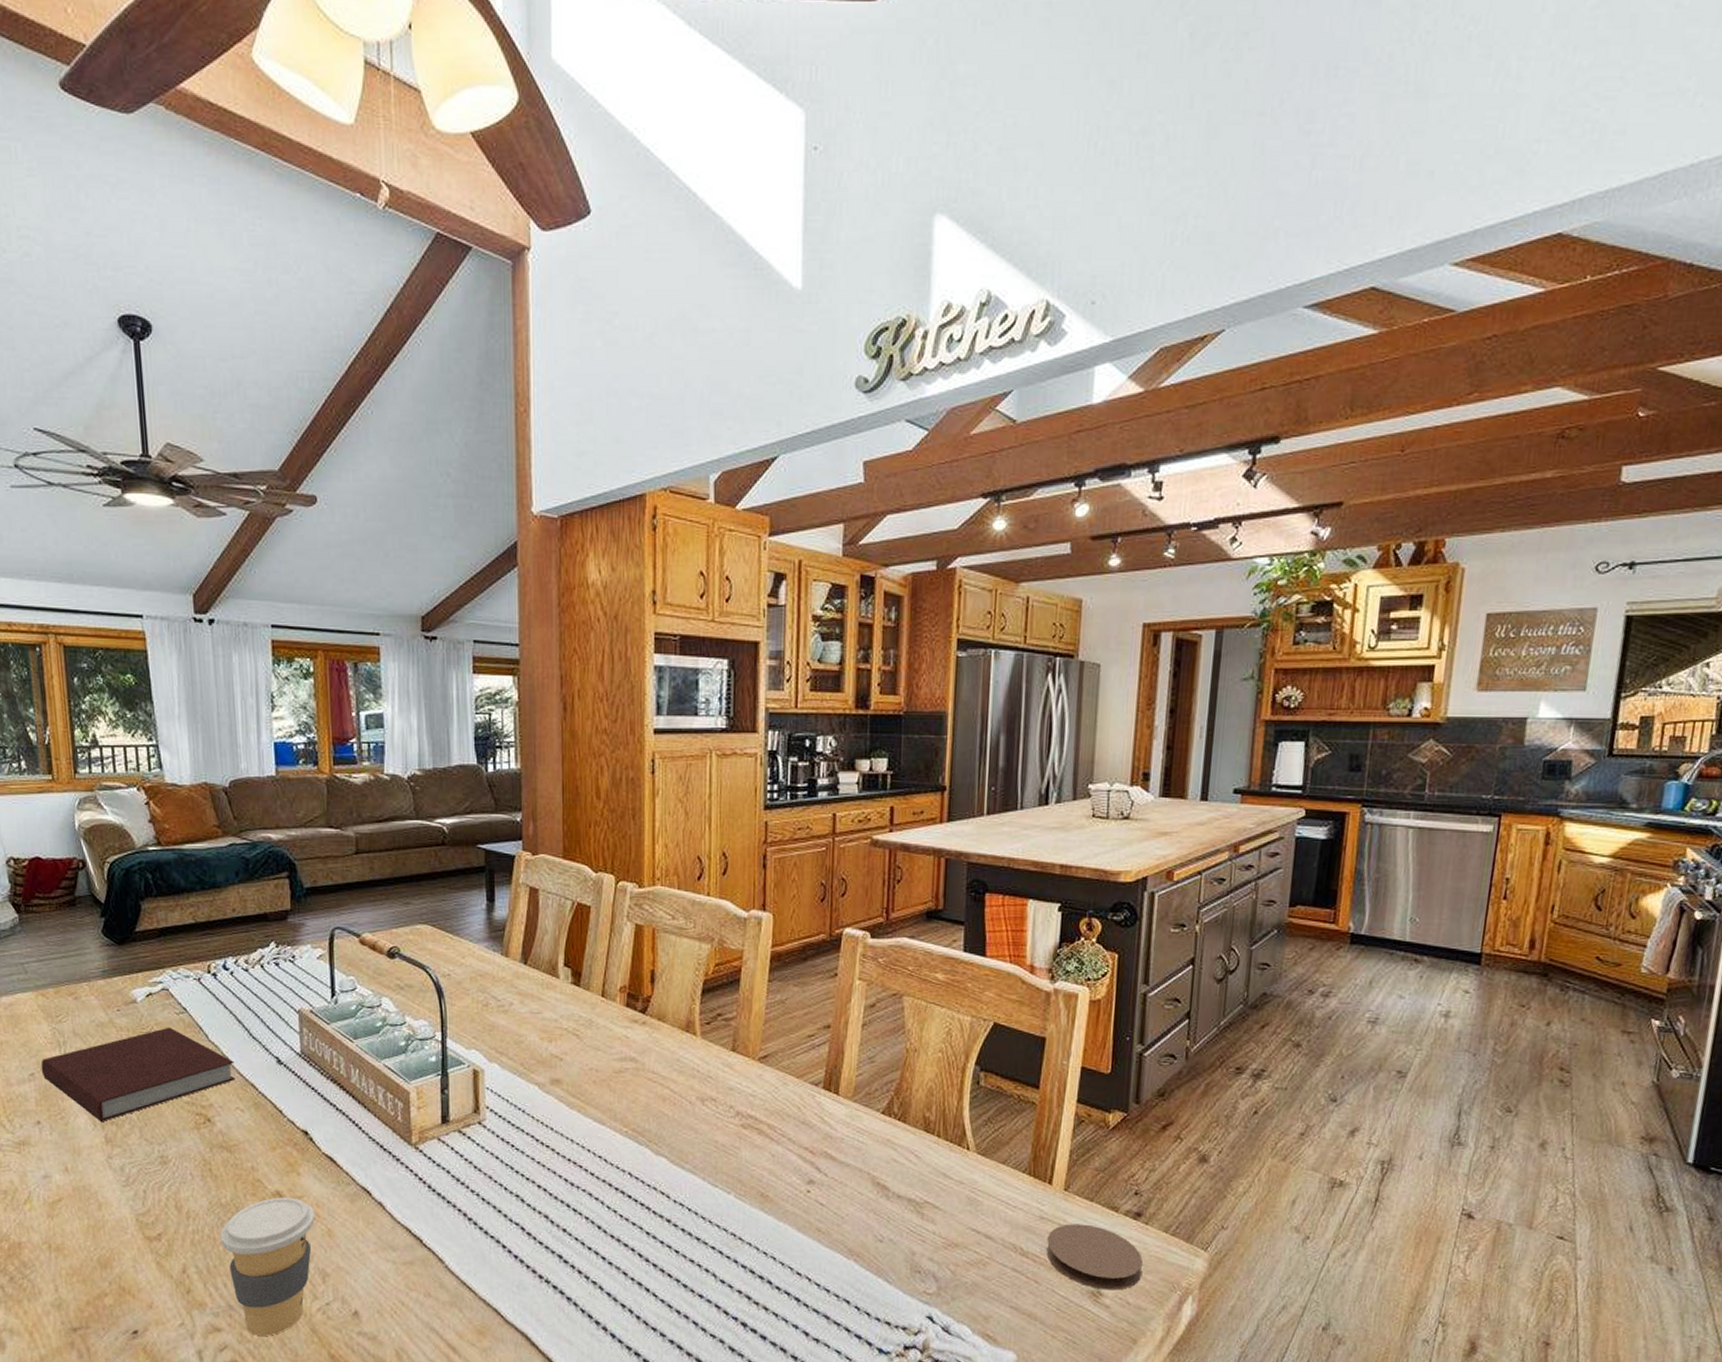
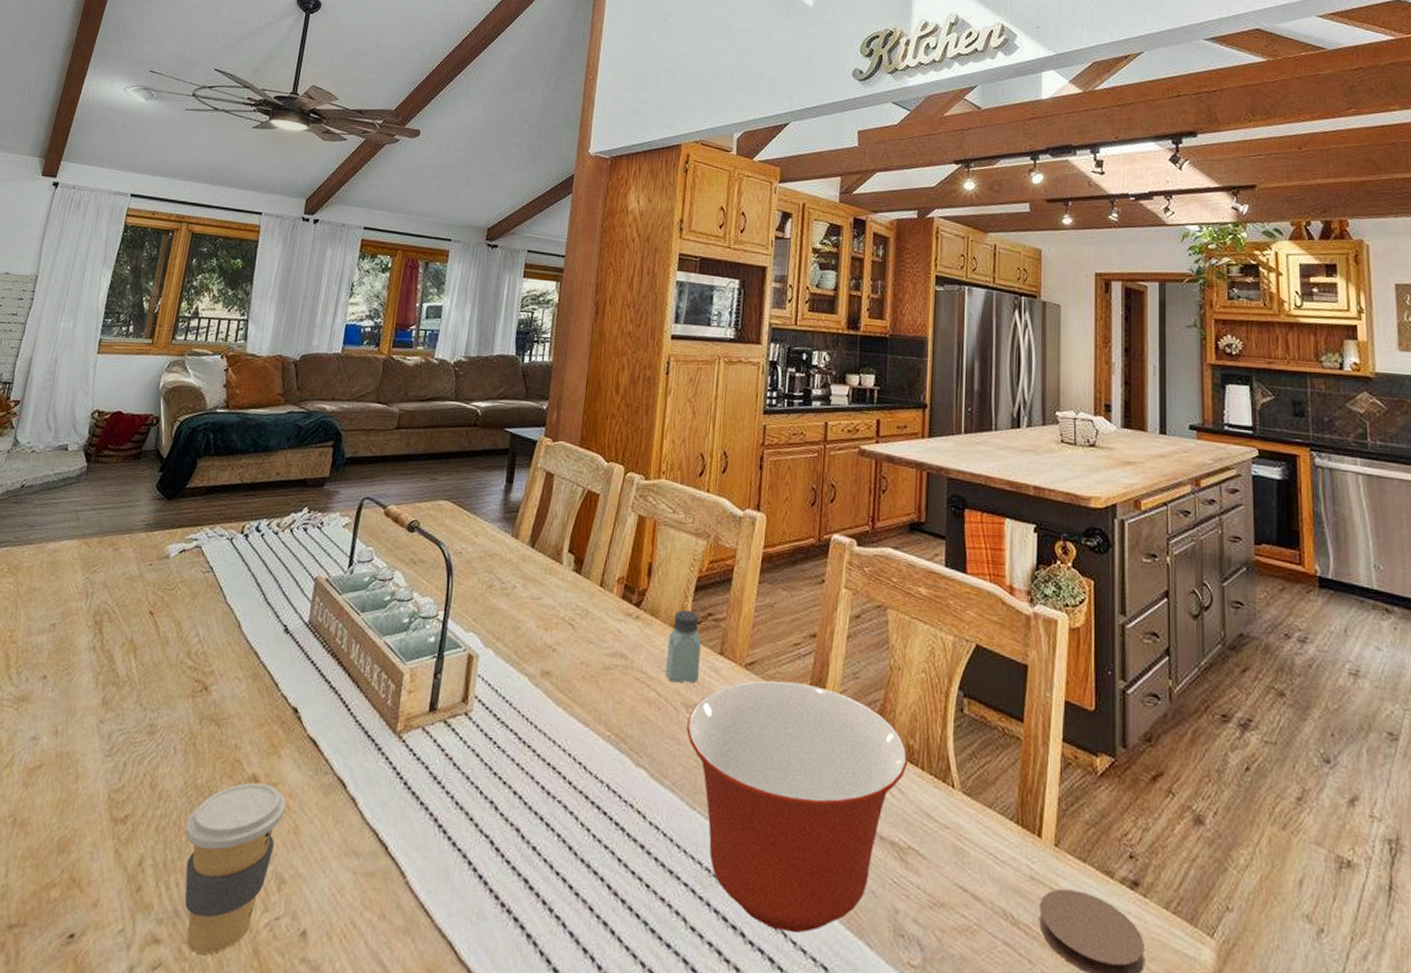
notebook: present [41,1027,236,1121] -> none [62,585,244,681]
saltshaker: none [678,1012,712,1080] -> present [665,609,701,683]
mixing bowl: none [704,1070,925,1277] -> present [687,680,908,933]

